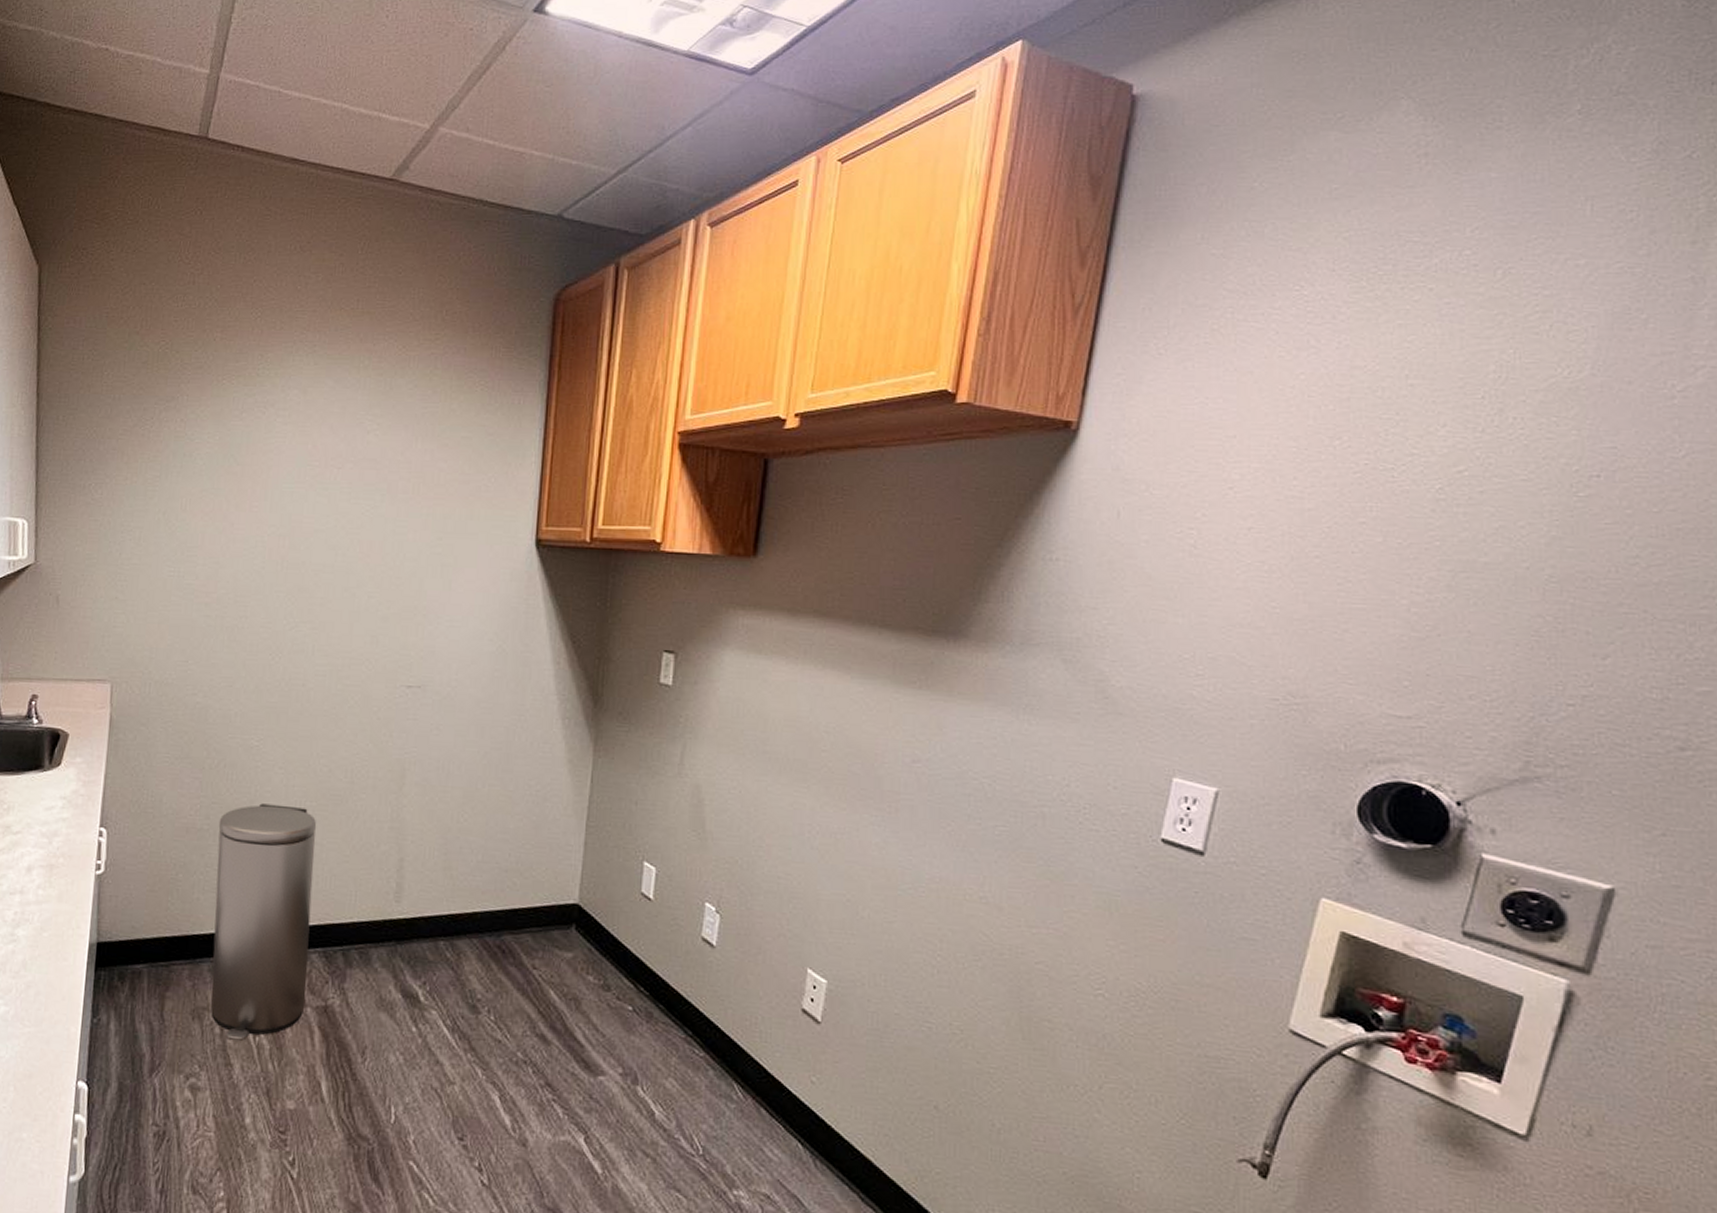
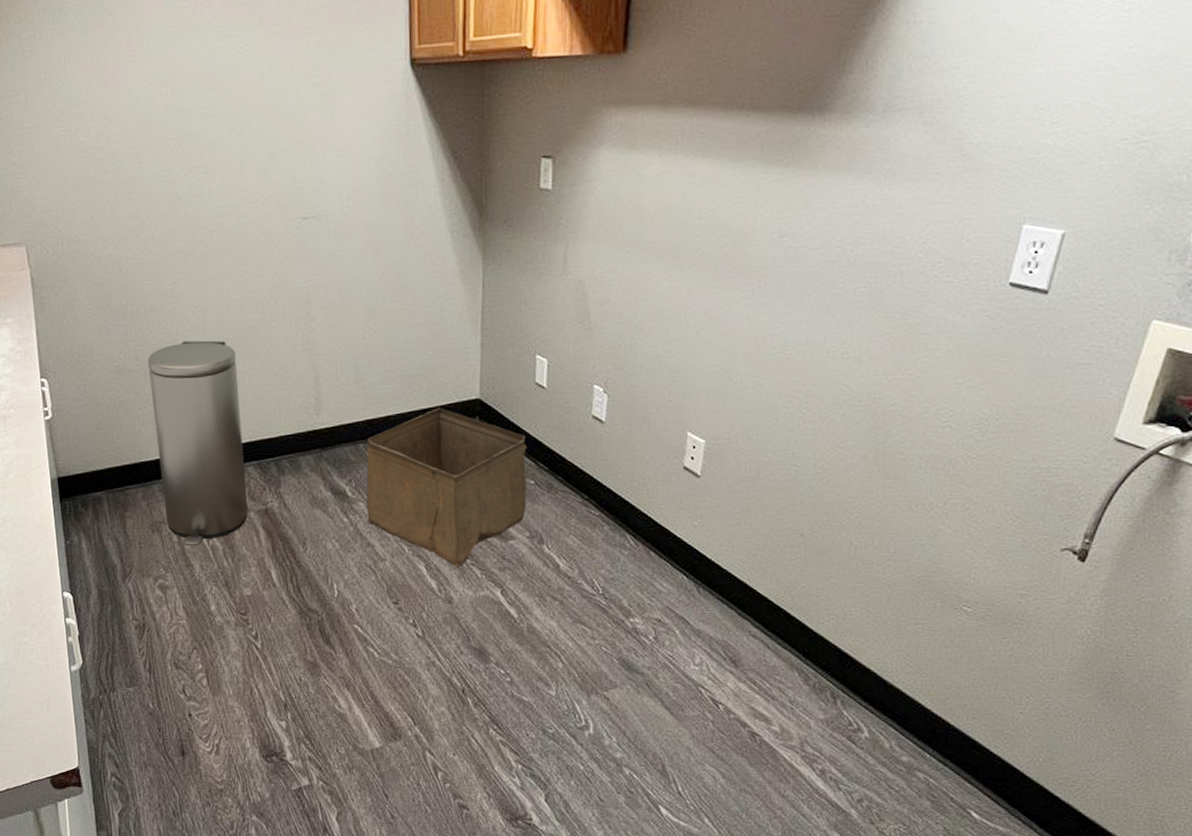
storage bin: none [438,908,627,1103] -> present [366,407,527,568]

